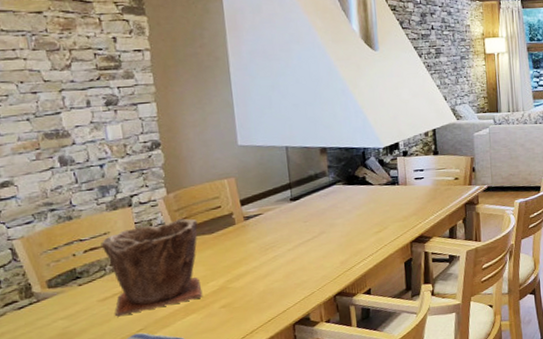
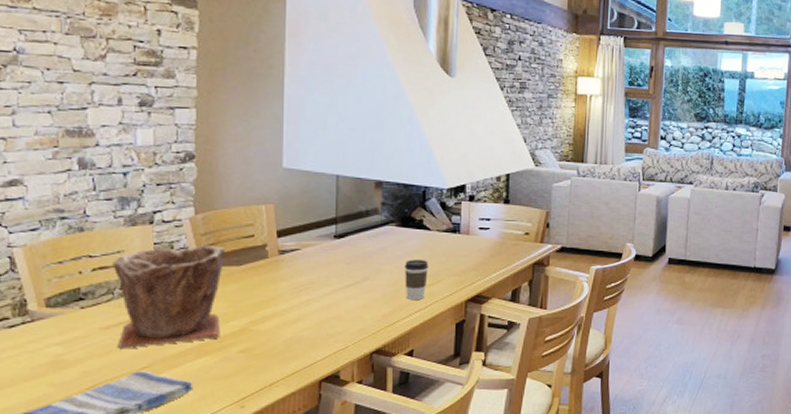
coffee cup: none [354,211,376,246] -> present [405,260,428,299]

